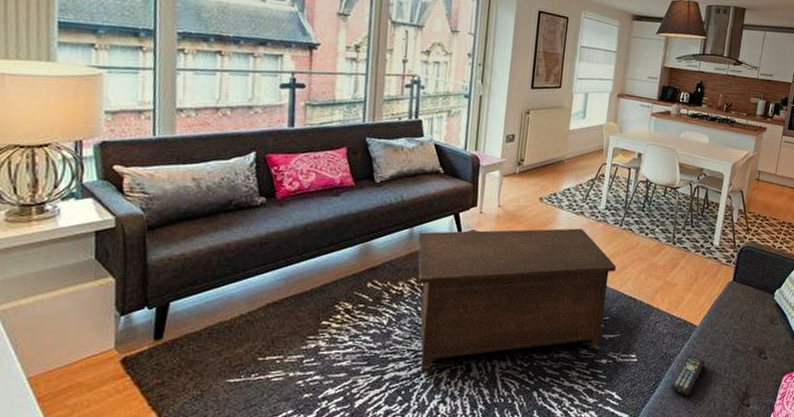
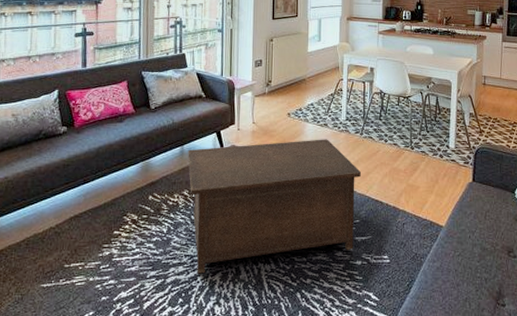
remote control: present [670,354,706,395] -> none [424,254,456,295]

